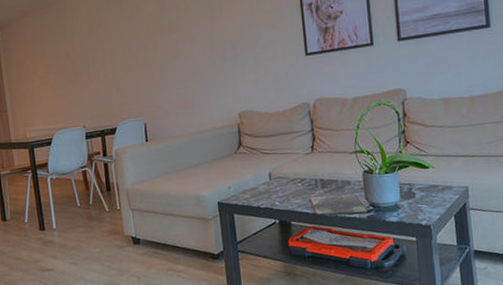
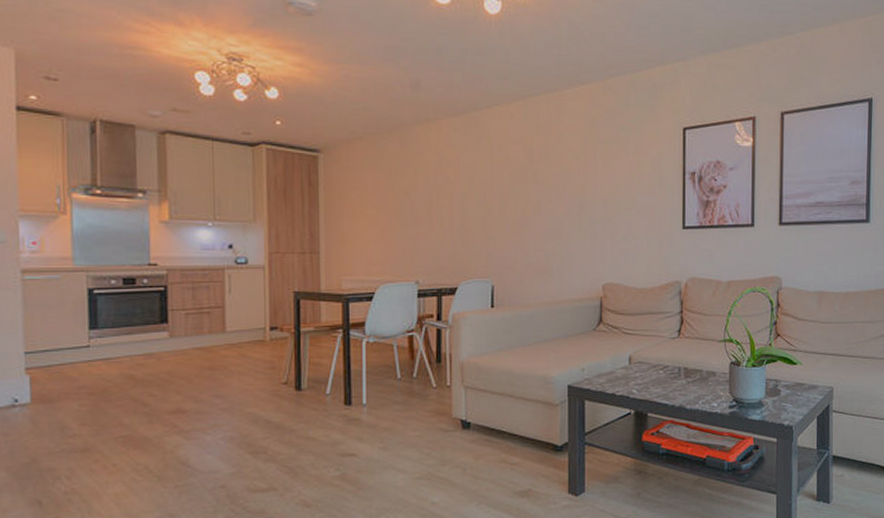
magazine: present [310,195,369,216] -> none [671,387,731,409]

